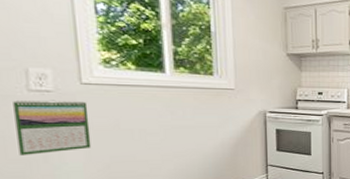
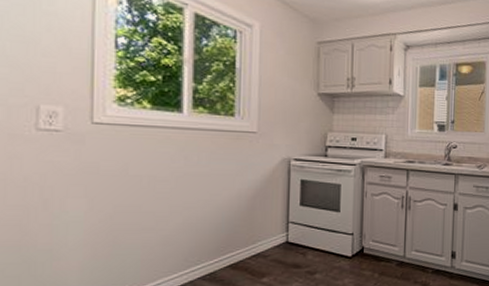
calendar: present [13,100,92,156] -> none [19,140,97,201]

